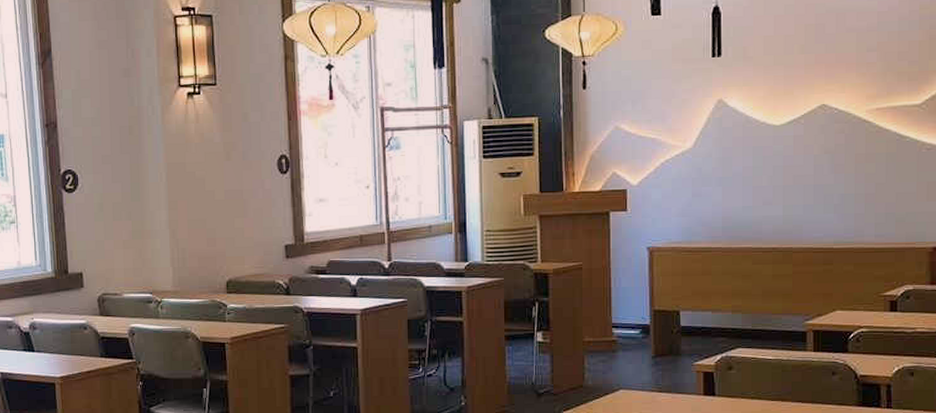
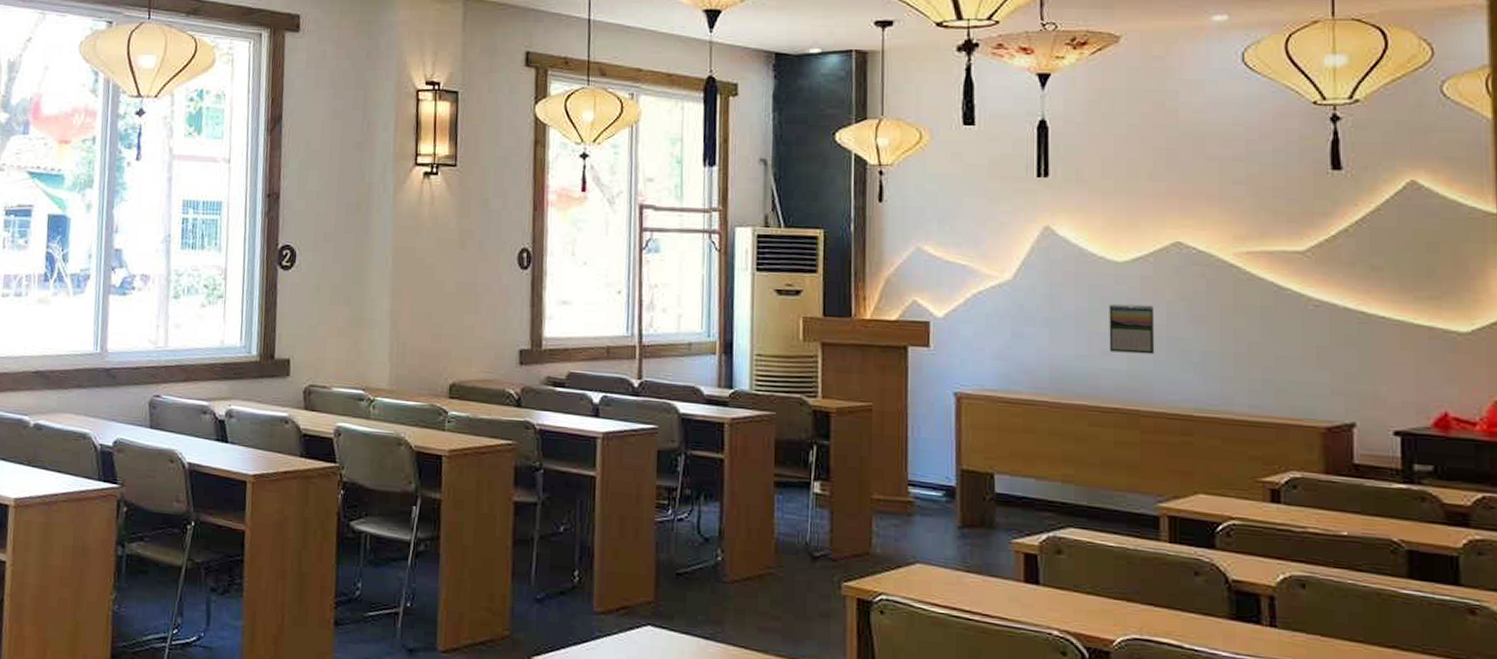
calendar: none [769,160,805,202] -> present [1109,303,1155,355]

